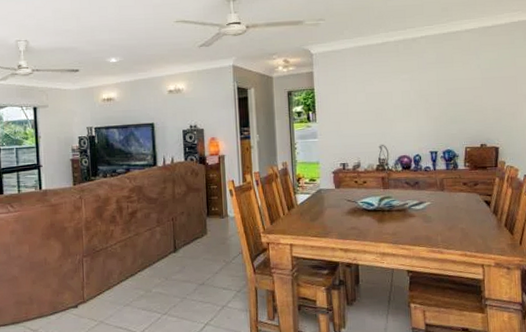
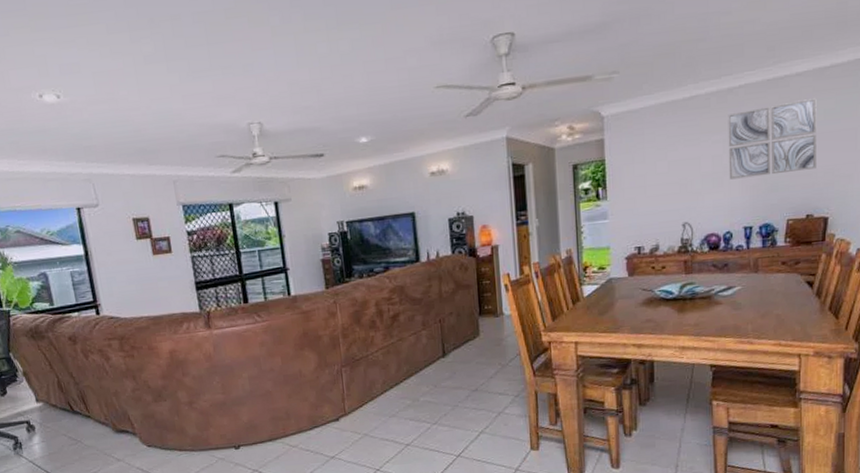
wall art: none [413,50,486,111] -> present [728,98,817,180]

